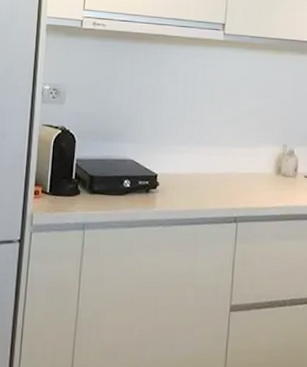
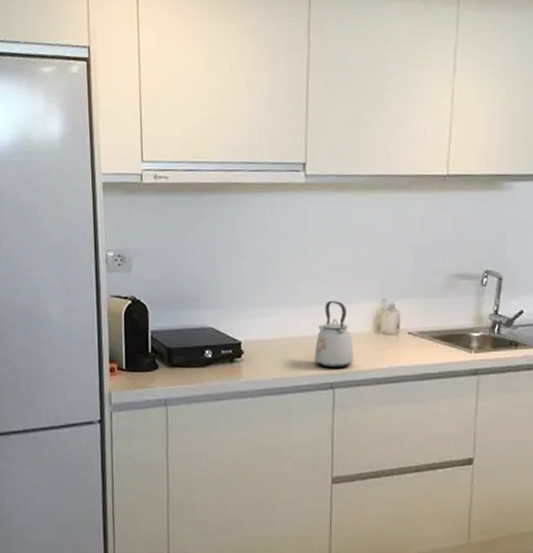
kettle: none [221,143,257,204] -> present [314,300,354,369]

